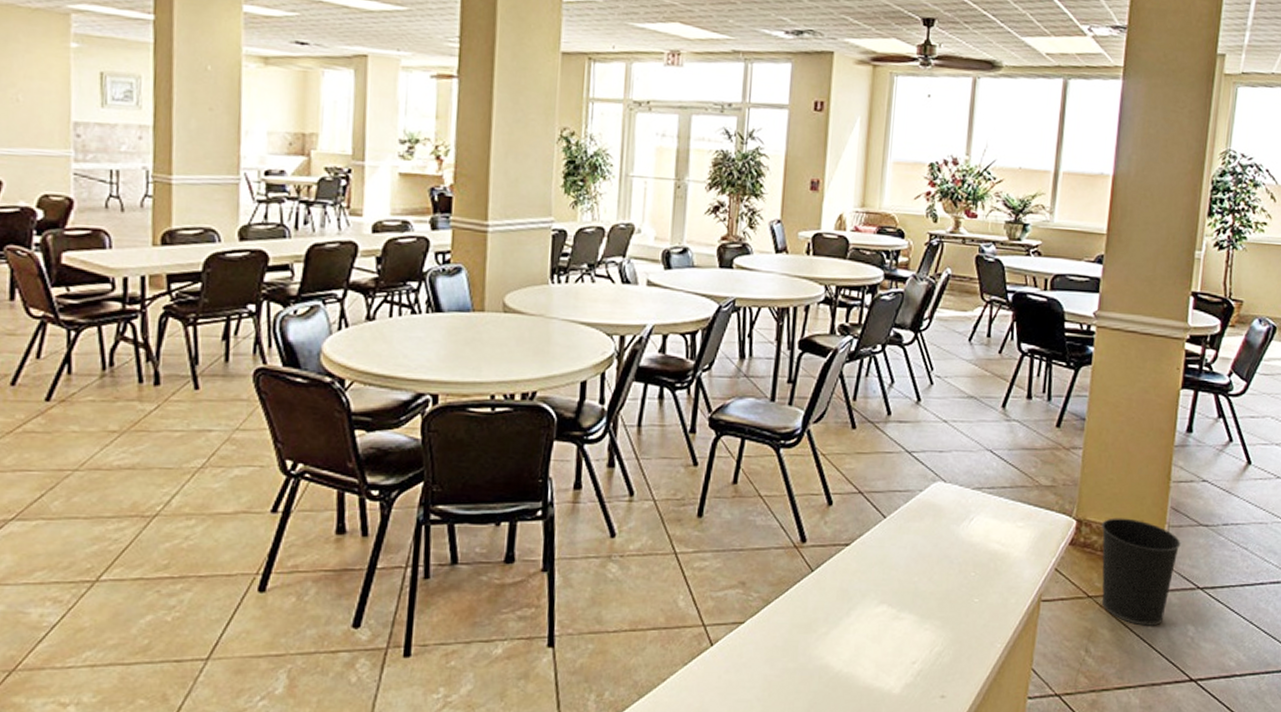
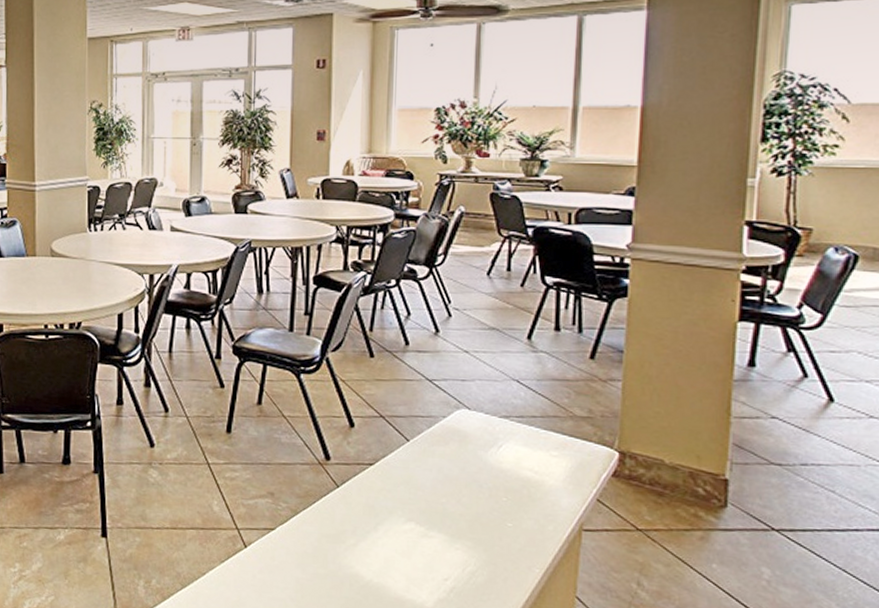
wastebasket: present [1101,518,1181,626] -> none [649,451,748,565]

